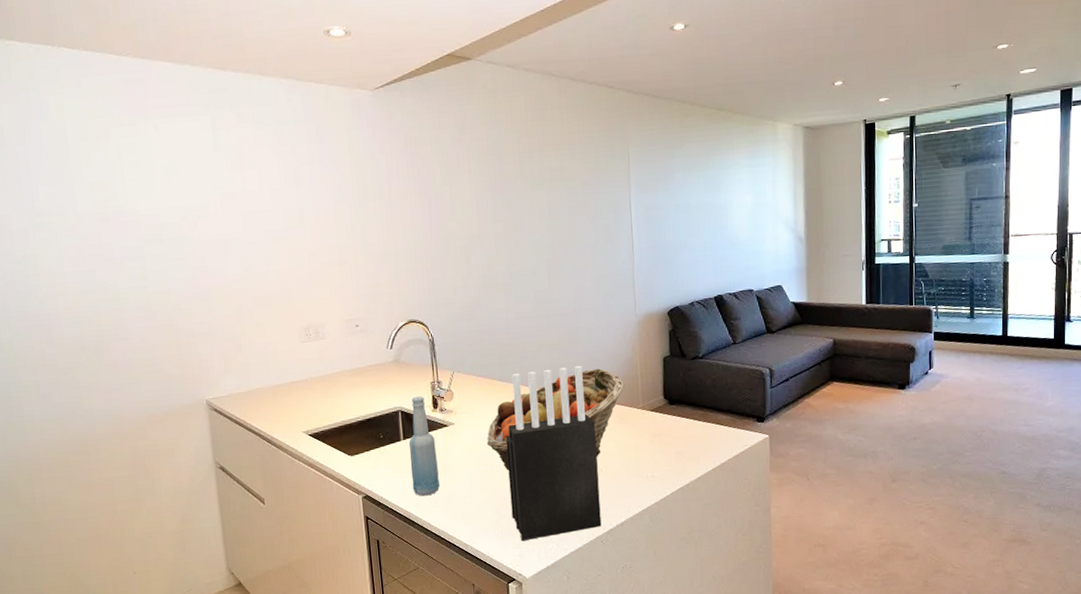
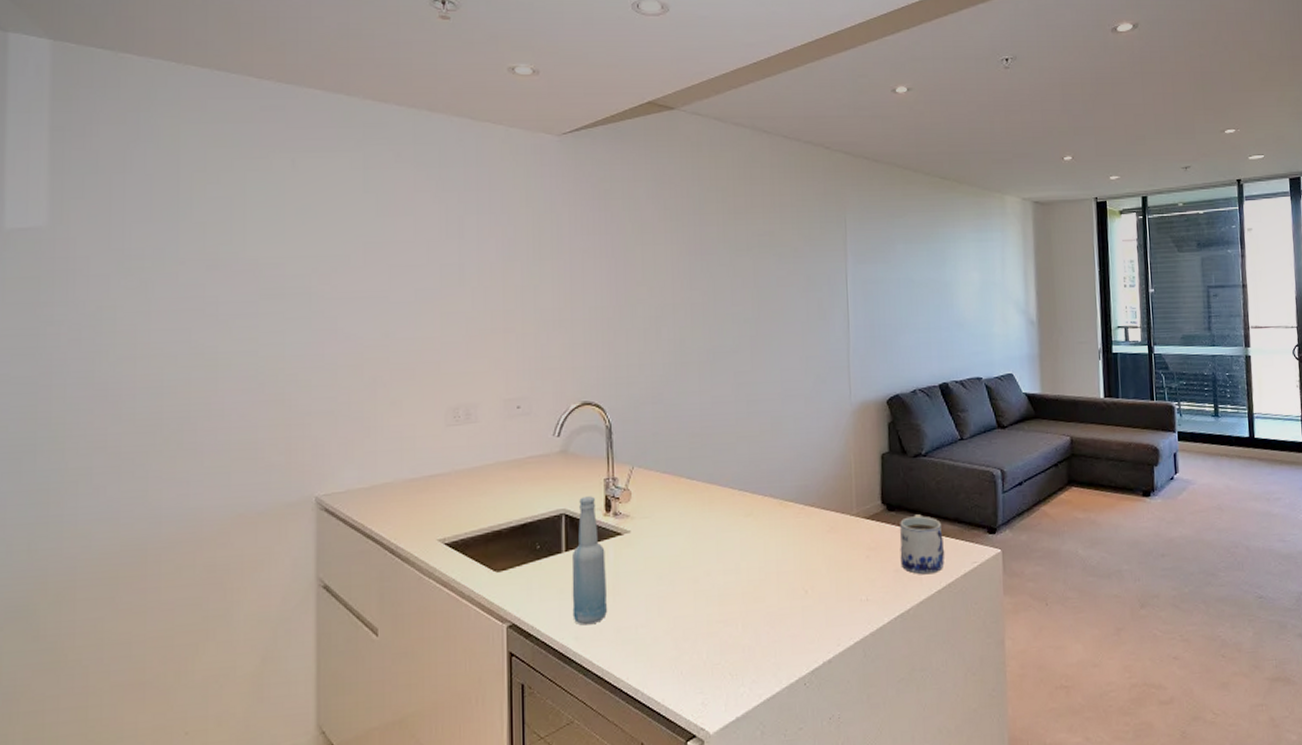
fruit basket: present [487,368,625,470] -> none [669,466,837,592]
knife block: present [505,365,602,540] -> none [692,461,805,684]
mug: none [680,407,719,456] -> present [900,514,945,575]

